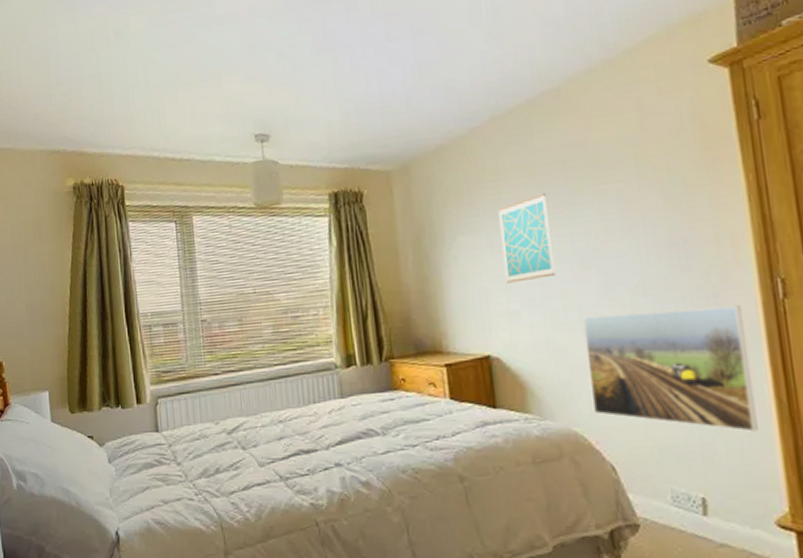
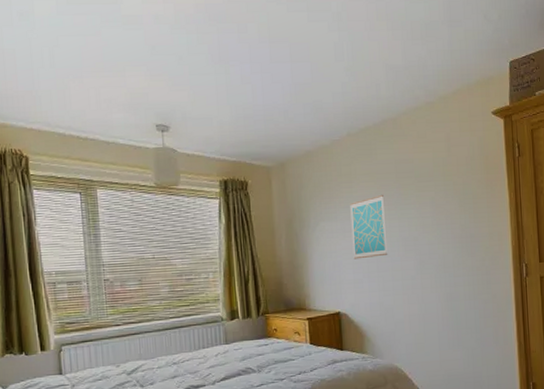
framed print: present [583,305,758,432] -> none [404,281,507,364]

